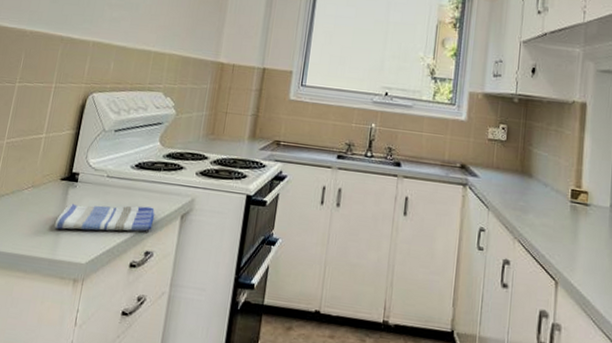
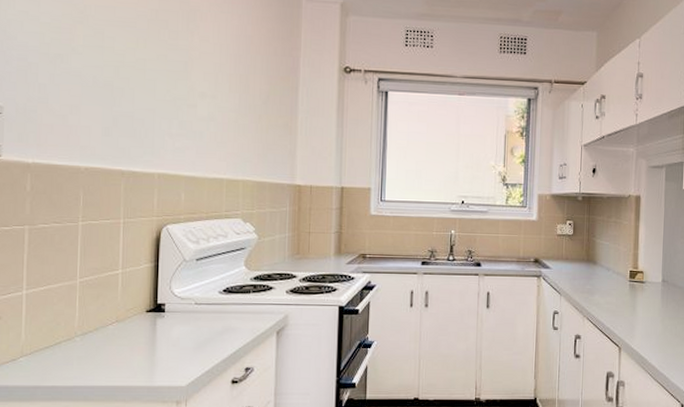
dish towel: present [54,204,155,232] -> none [147,327,250,358]

